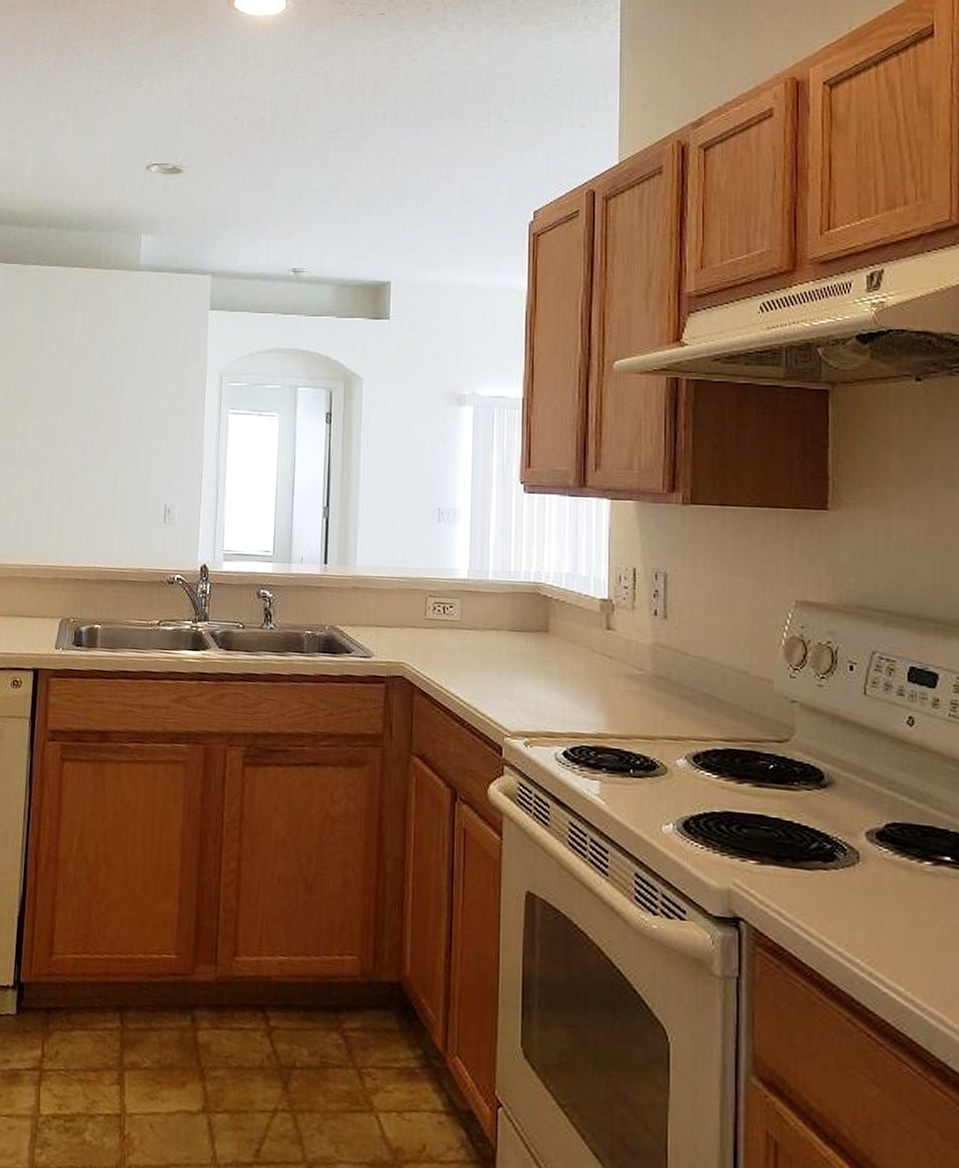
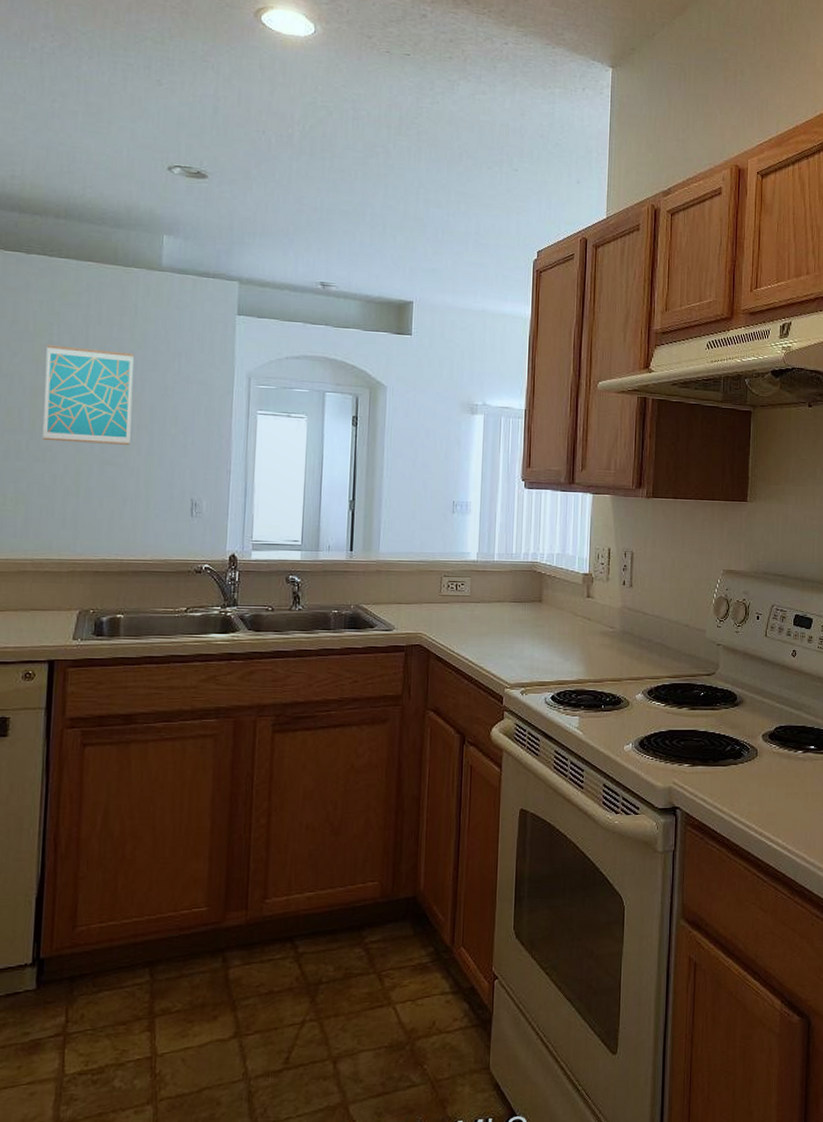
wall art: none [33,352,113,449] -> present [42,345,134,445]

